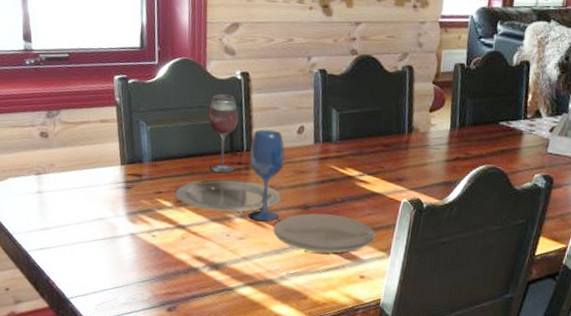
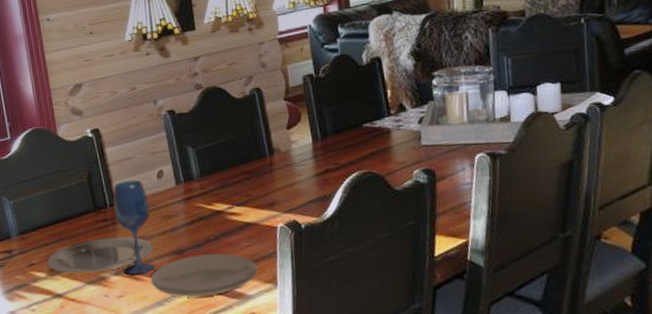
wineglass: present [208,94,239,173] -> none [66,154,101,234]

